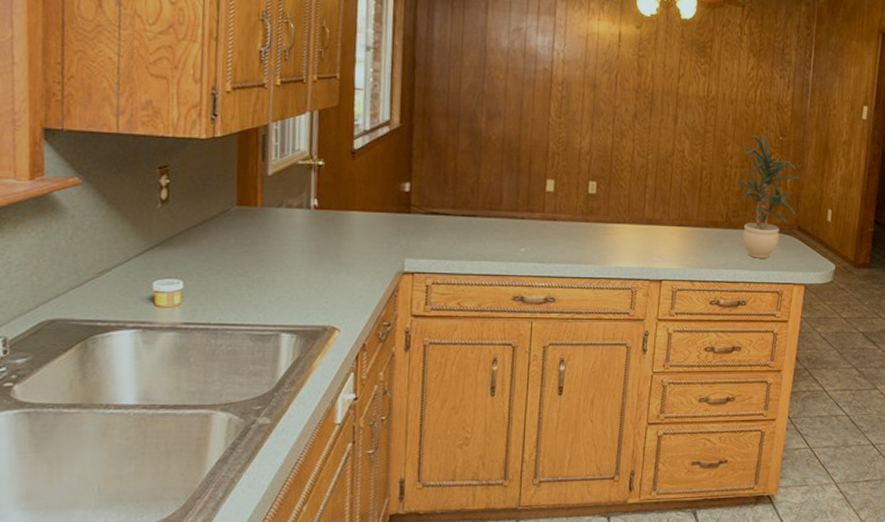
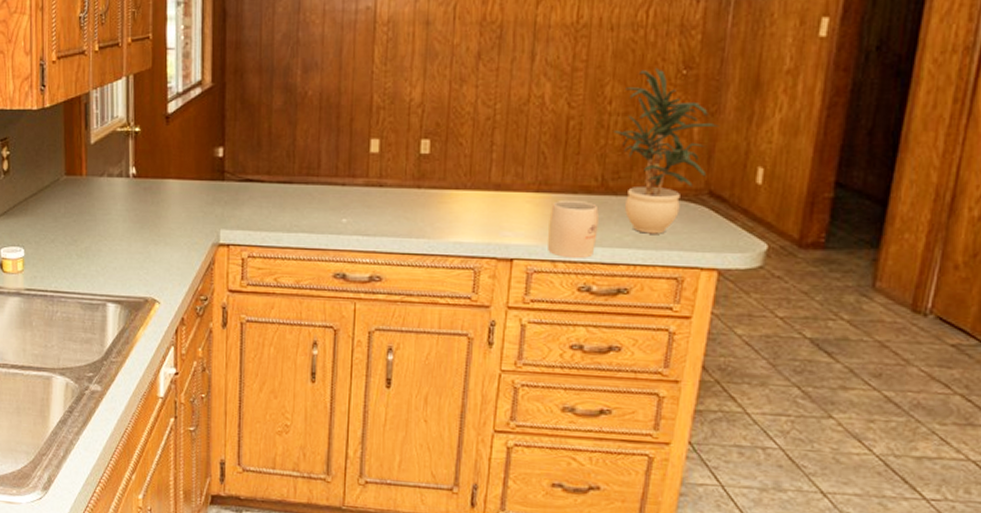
mug: none [688,232,724,279] -> present [548,199,599,259]

